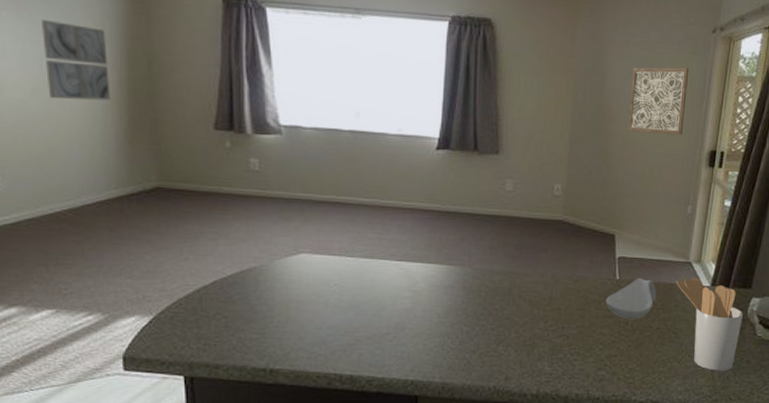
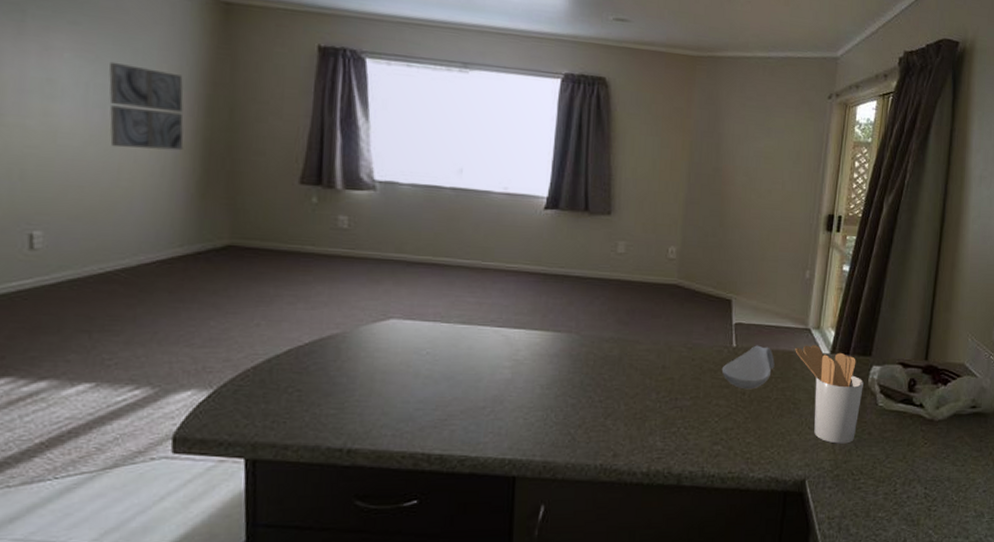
wall art: present [627,67,689,136] -> none [744,130,806,199]

